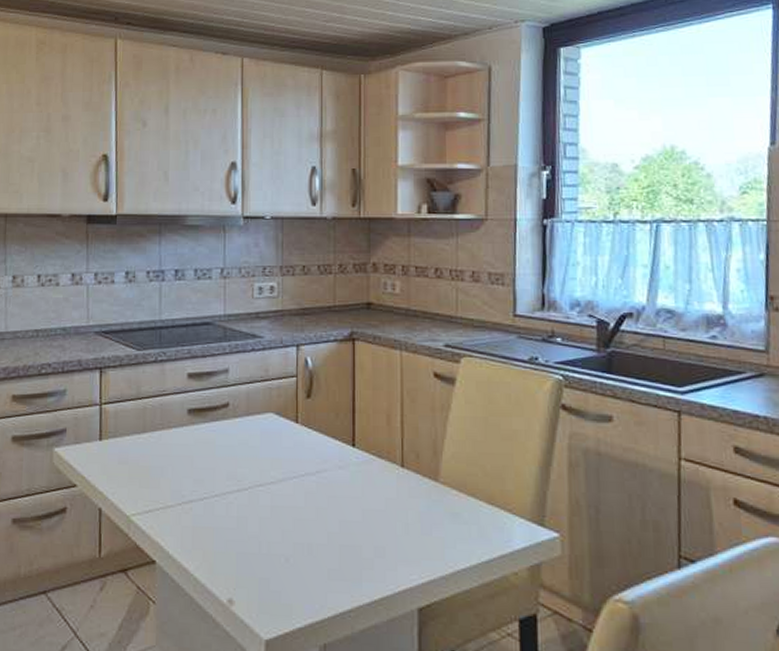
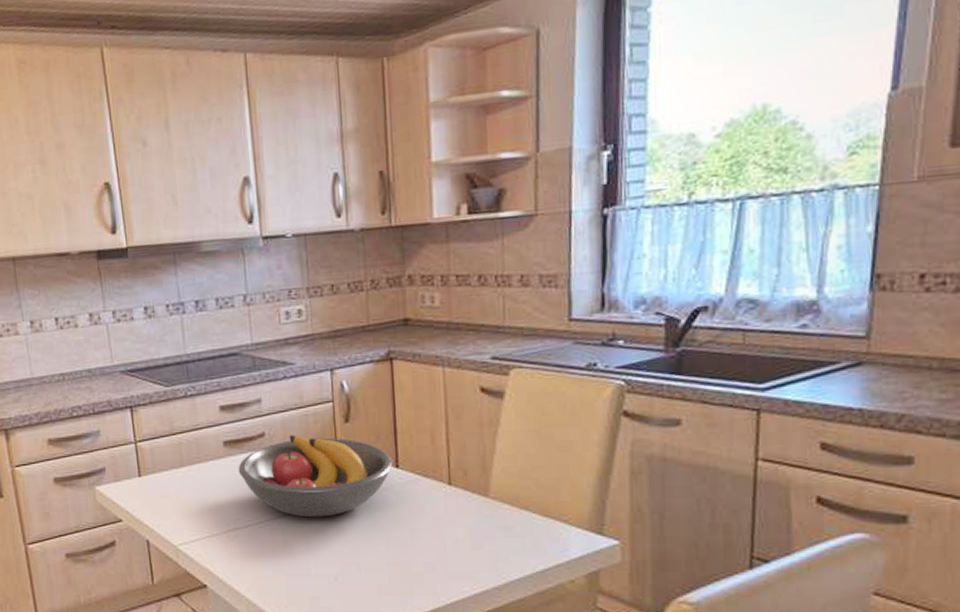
fruit bowl: none [199,407,350,494] -> present [238,435,393,518]

